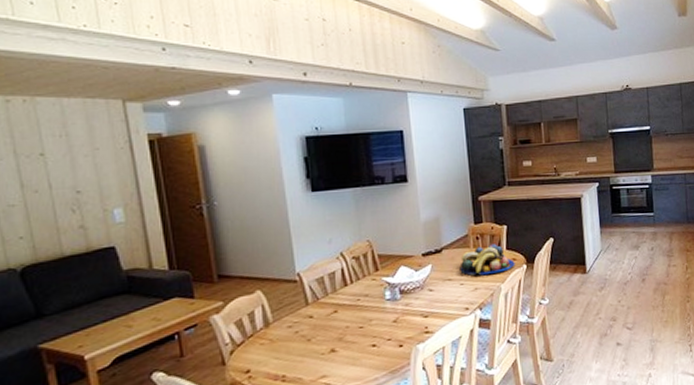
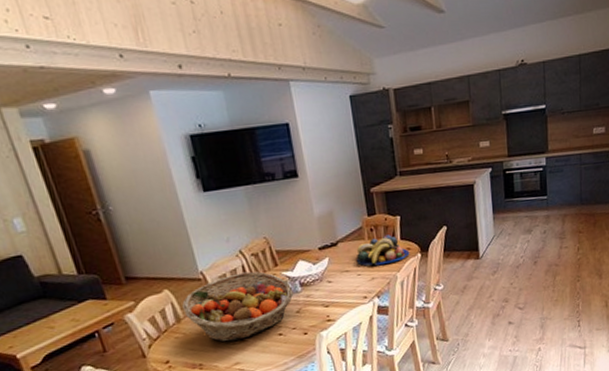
fruit basket: none [273,275,392,352] -> present [182,271,294,343]

